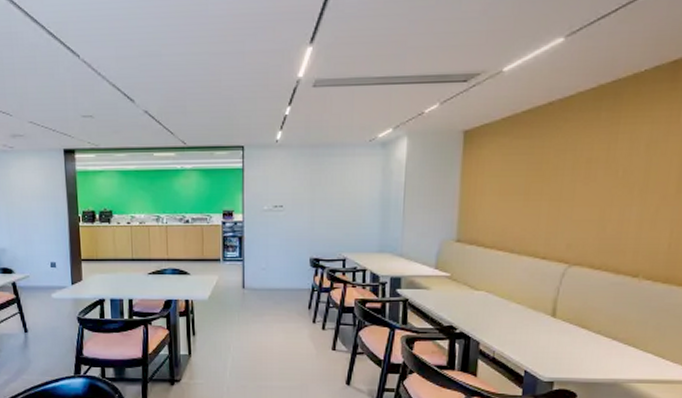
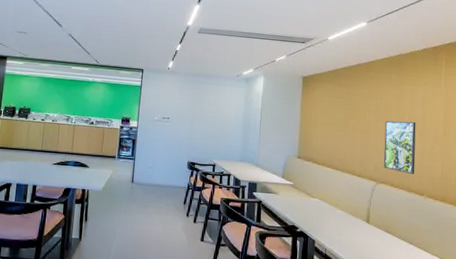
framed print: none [580,177,635,251] -> present [383,120,416,175]

